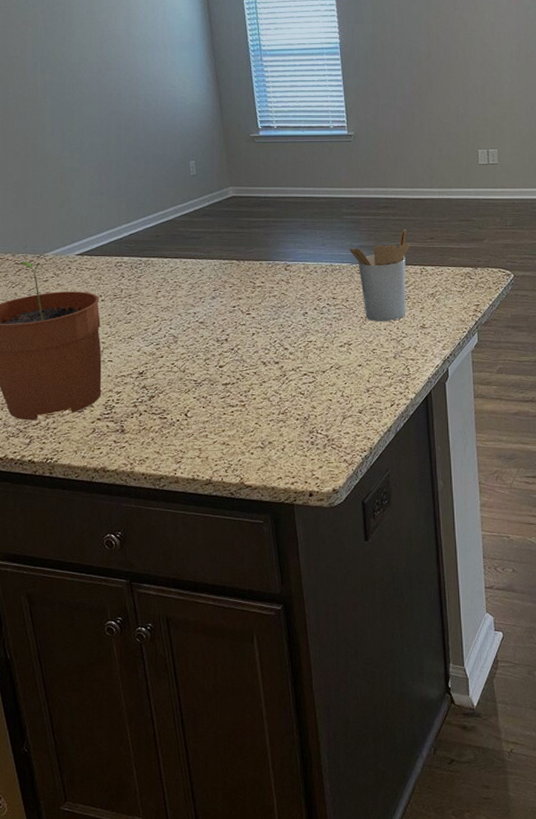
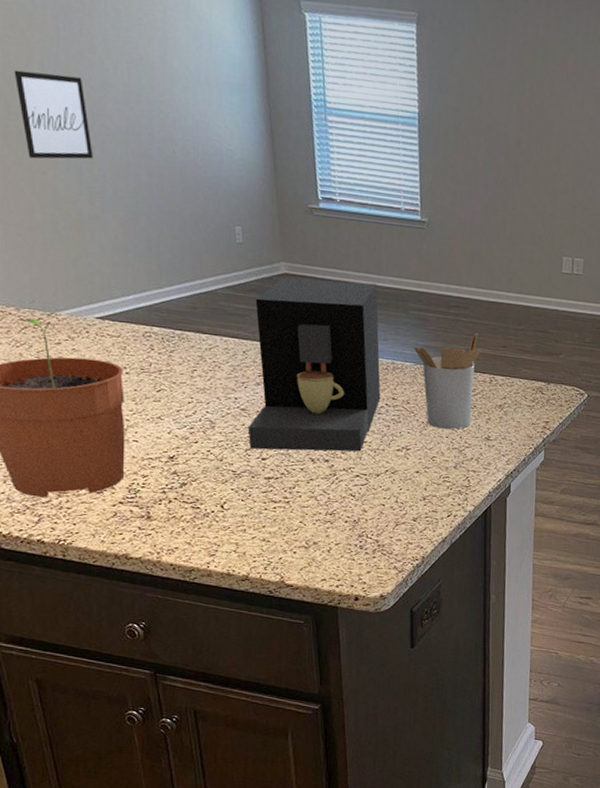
wall art: none [12,57,73,127] -> present [14,70,93,159]
coffee maker: none [206,195,322,358] -> present [247,277,381,452]

